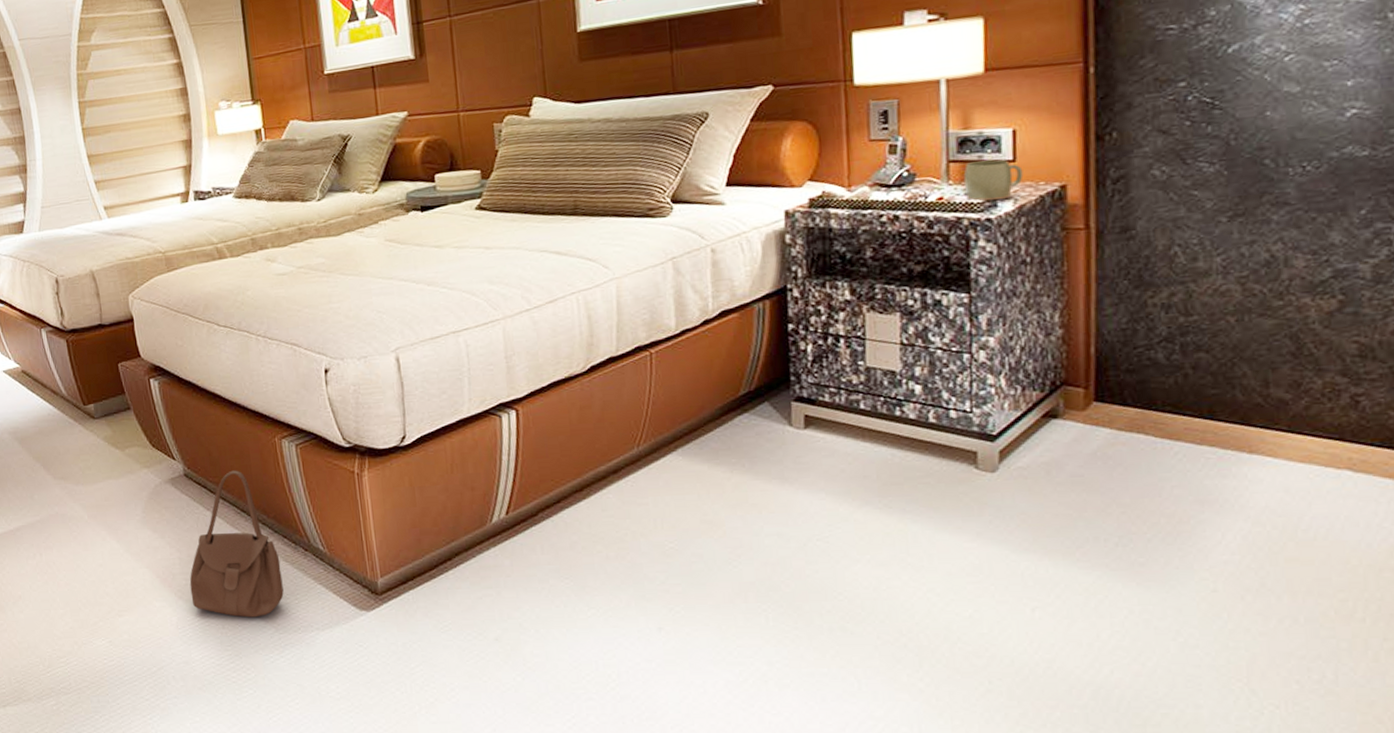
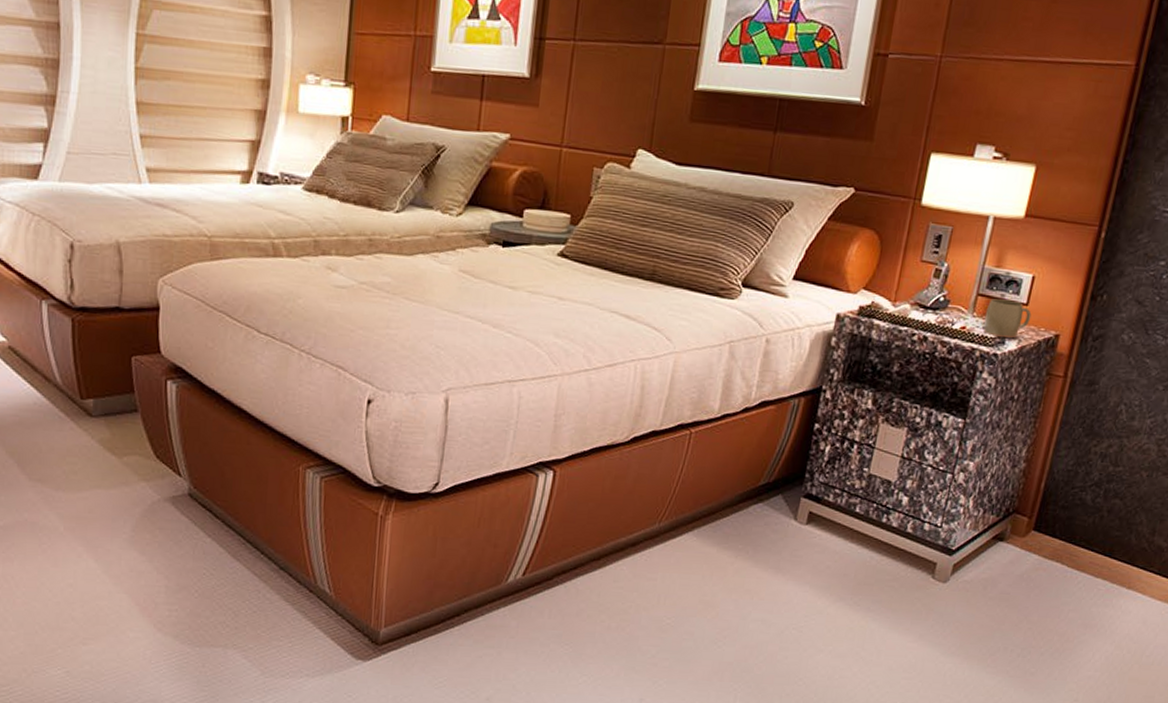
handbag: present [189,470,284,618] -> none [172,496,280,658]

